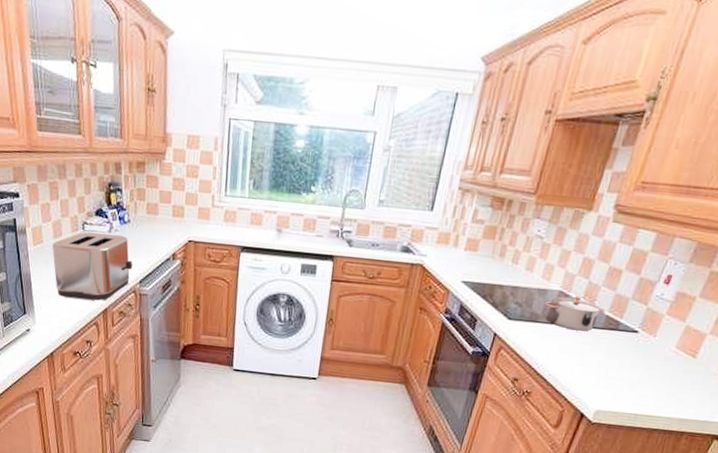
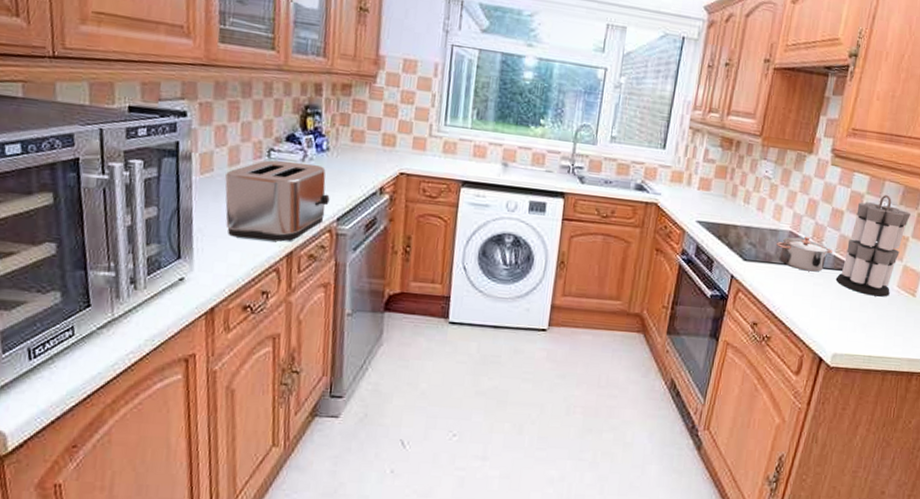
spice rack: none [606,252,702,358] -> present [835,194,911,297]

